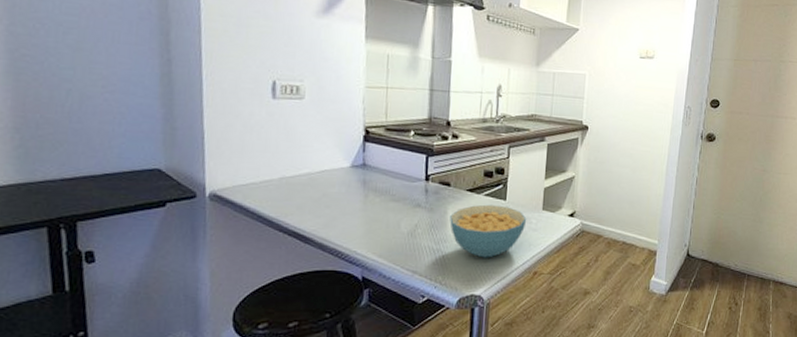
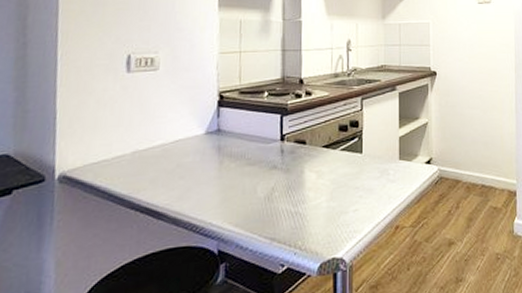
cereal bowl: present [450,204,527,258] -> none [307,159,384,217]

